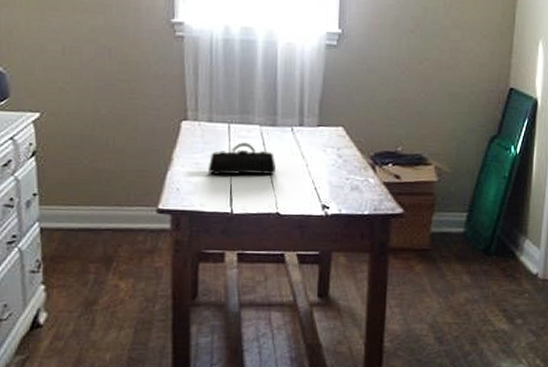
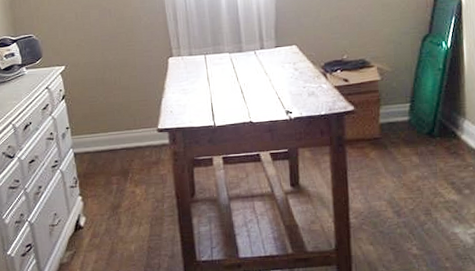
pencil case: present [208,142,277,175] -> none [192,68,246,97]

